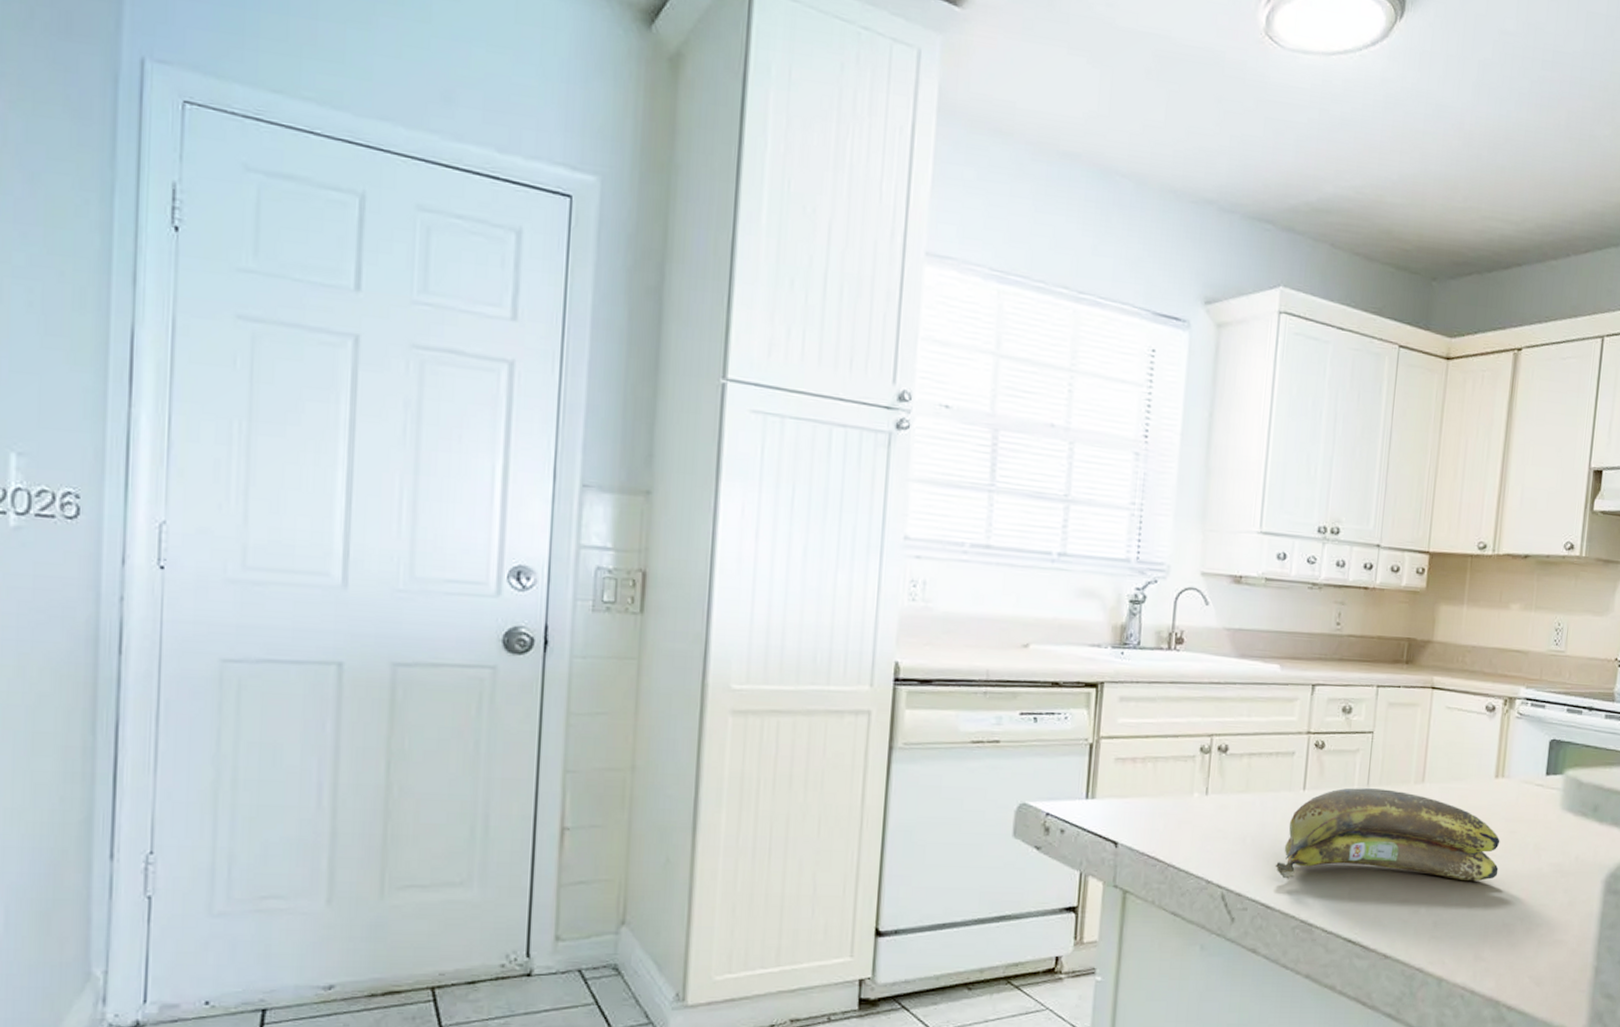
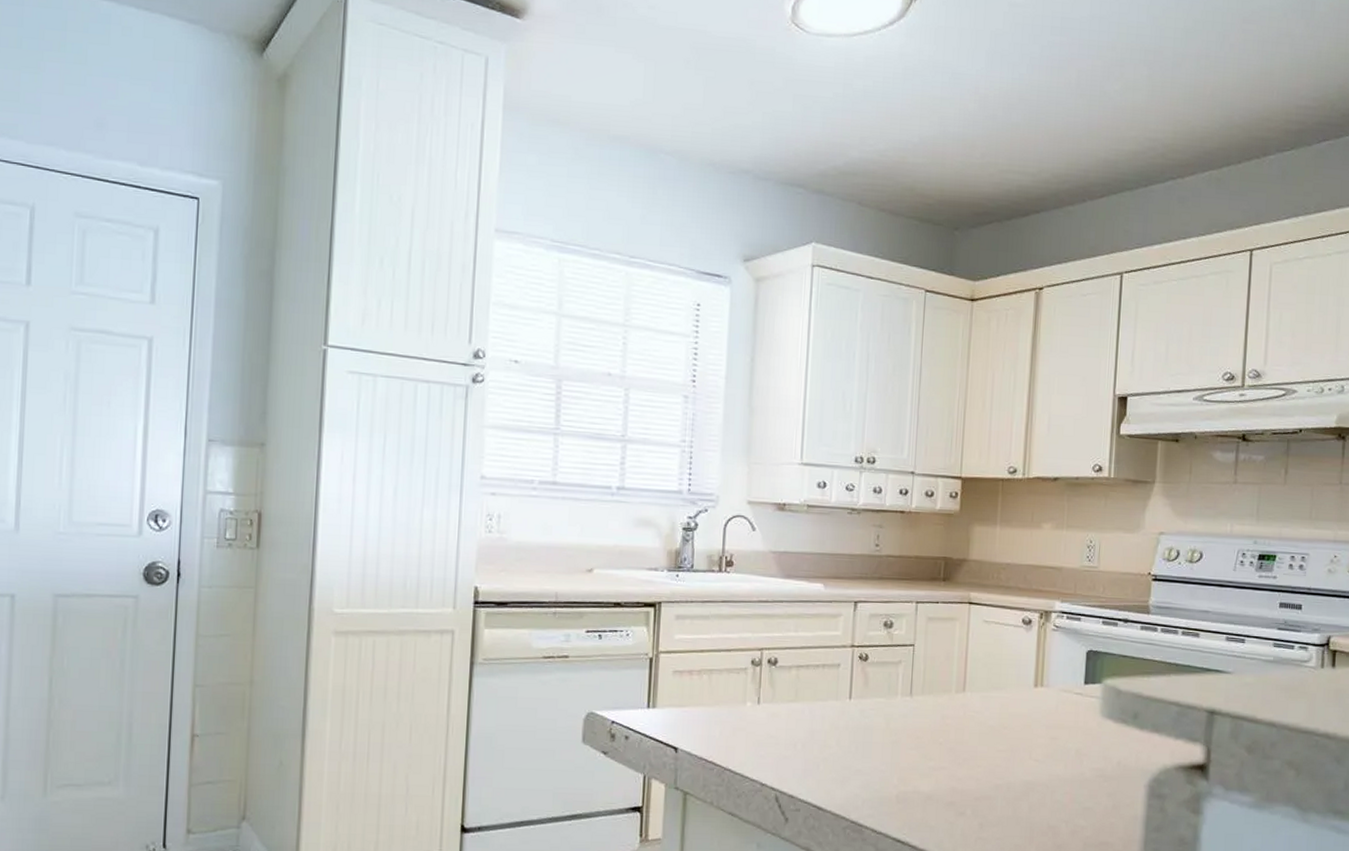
banana: present [1275,788,1500,882] -> none [825,697,1042,785]

